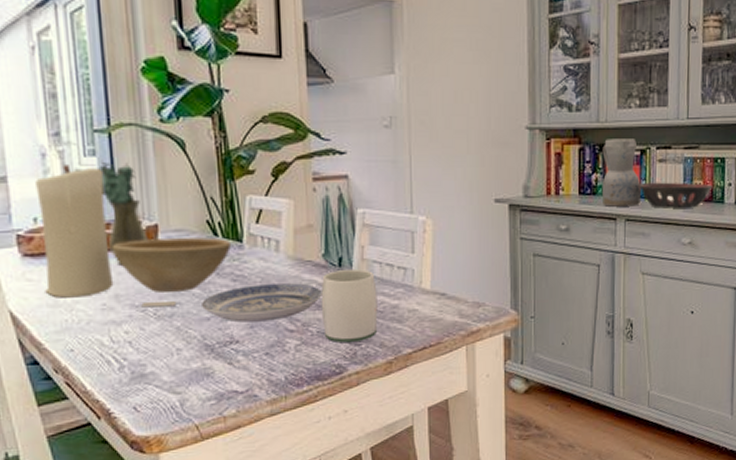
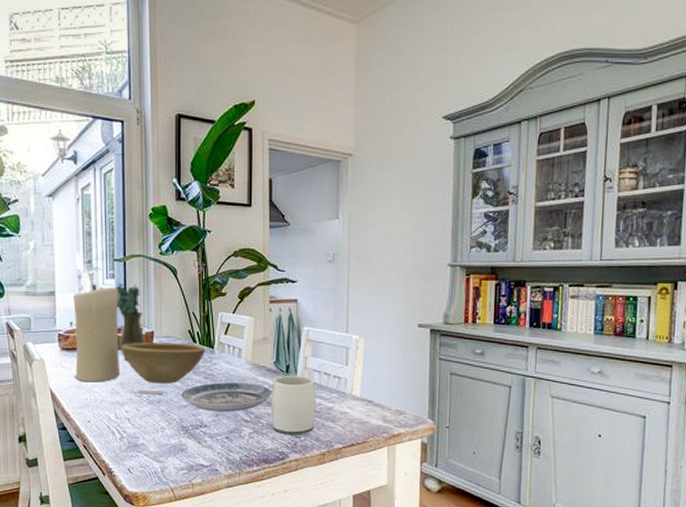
ceramic pitcher: present [601,139,641,207] -> none [515,276,553,336]
decorative bowl: present [639,182,713,208] -> none [551,315,624,341]

